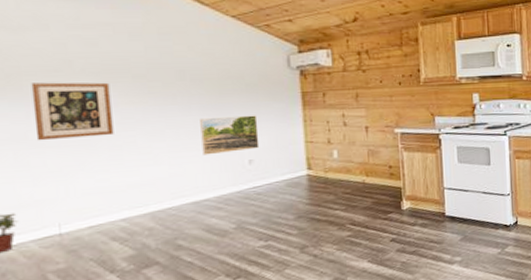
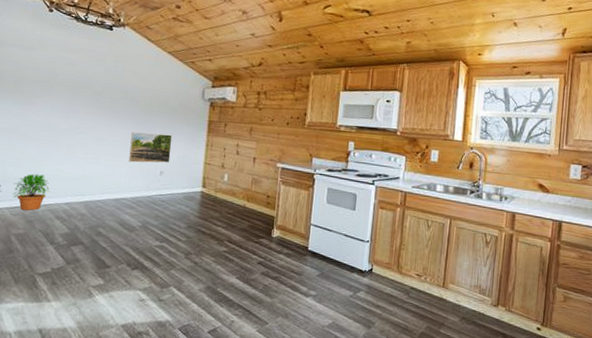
wall art: present [31,82,114,141] -> none [24,89,77,136]
potted plant: none [37,190,94,240] -> present [13,174,50,211]

